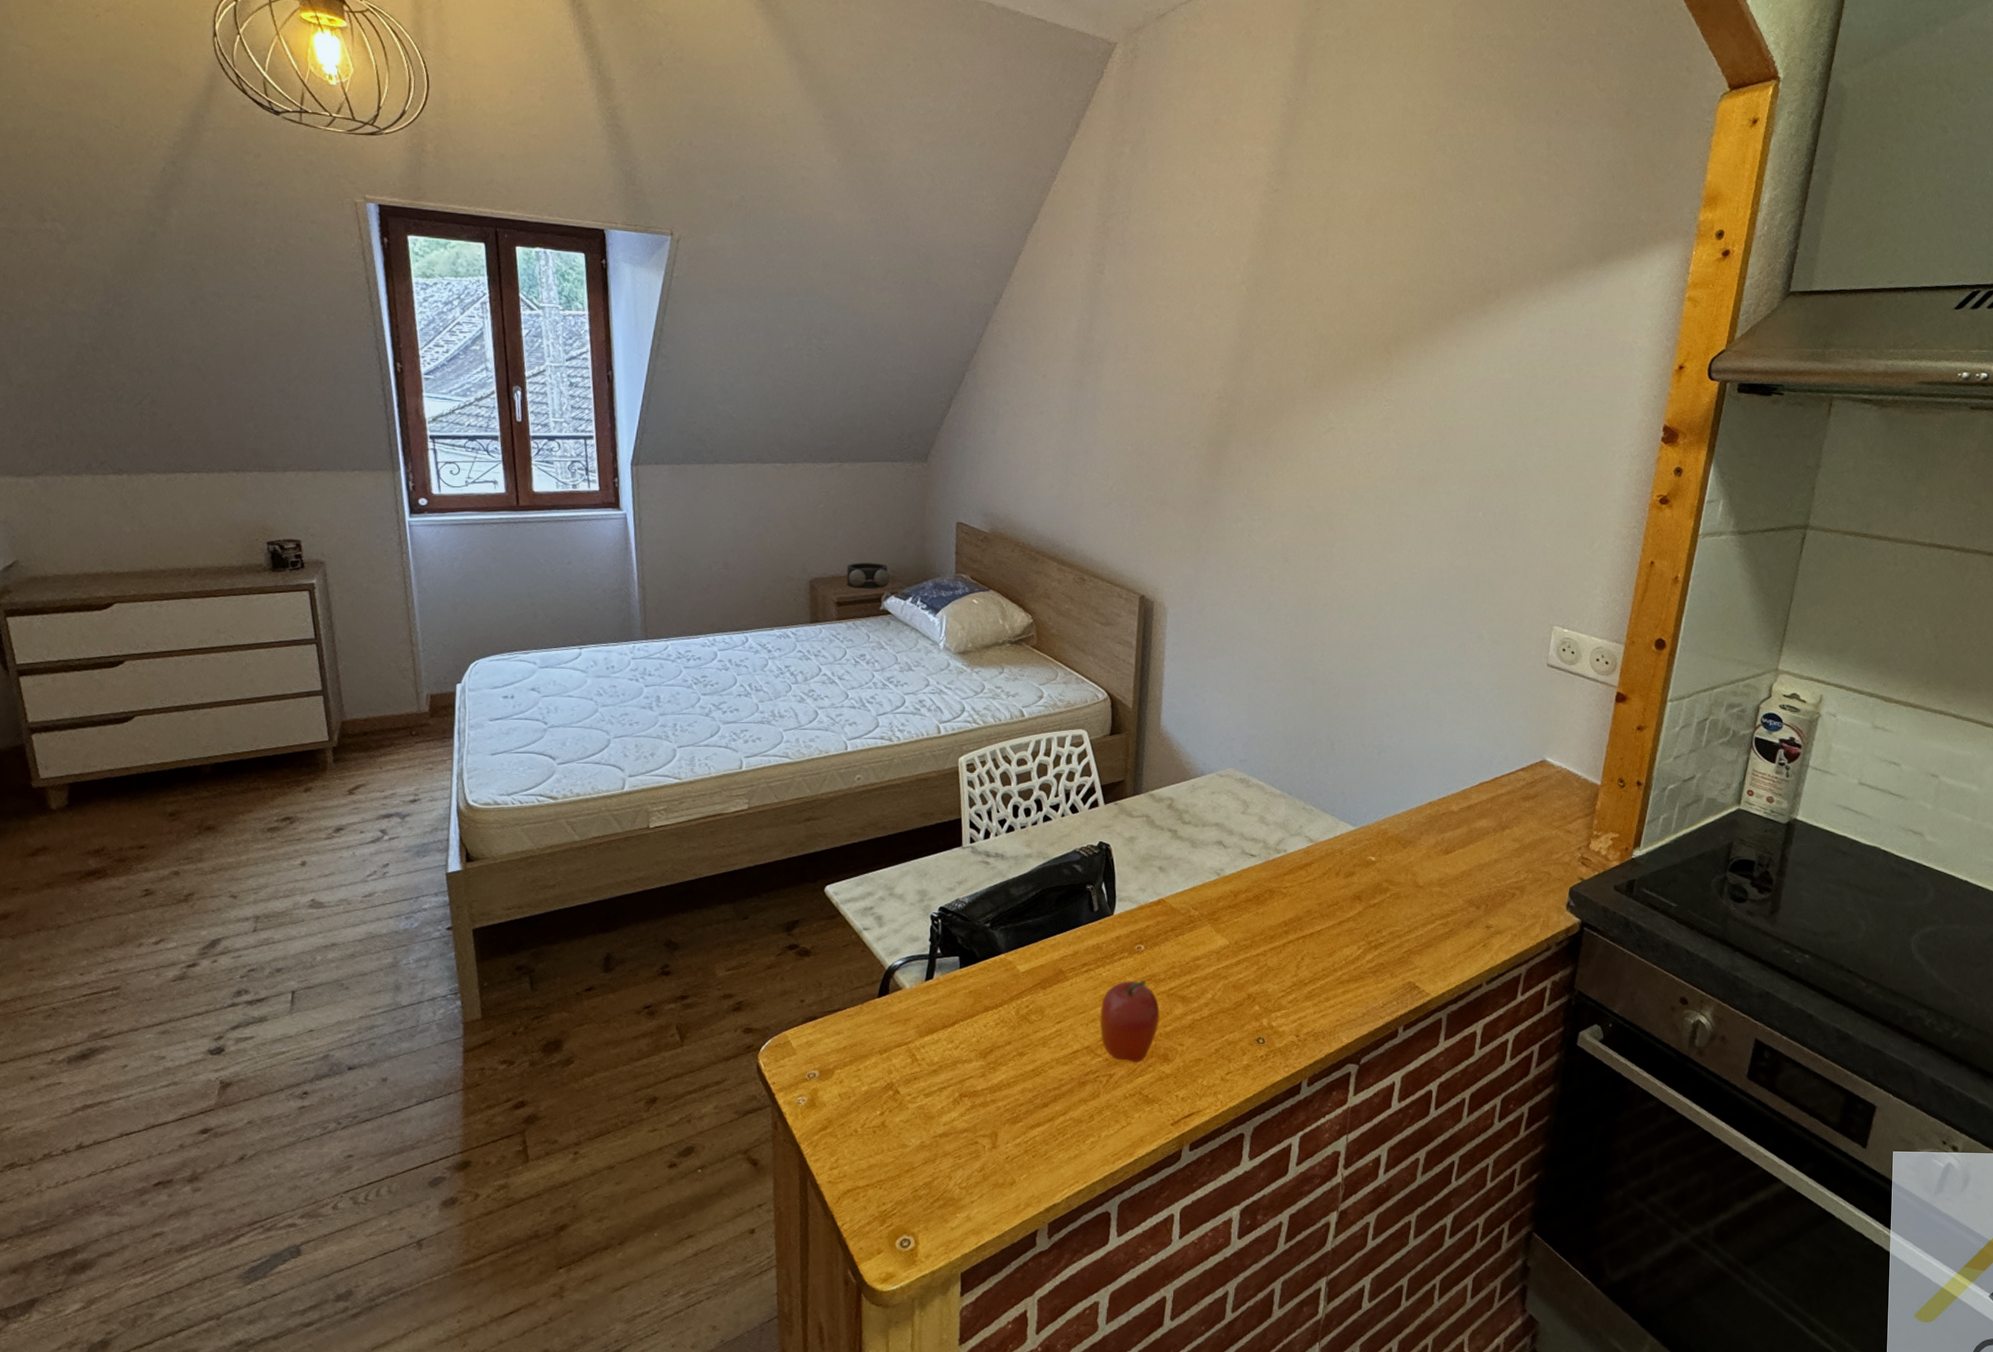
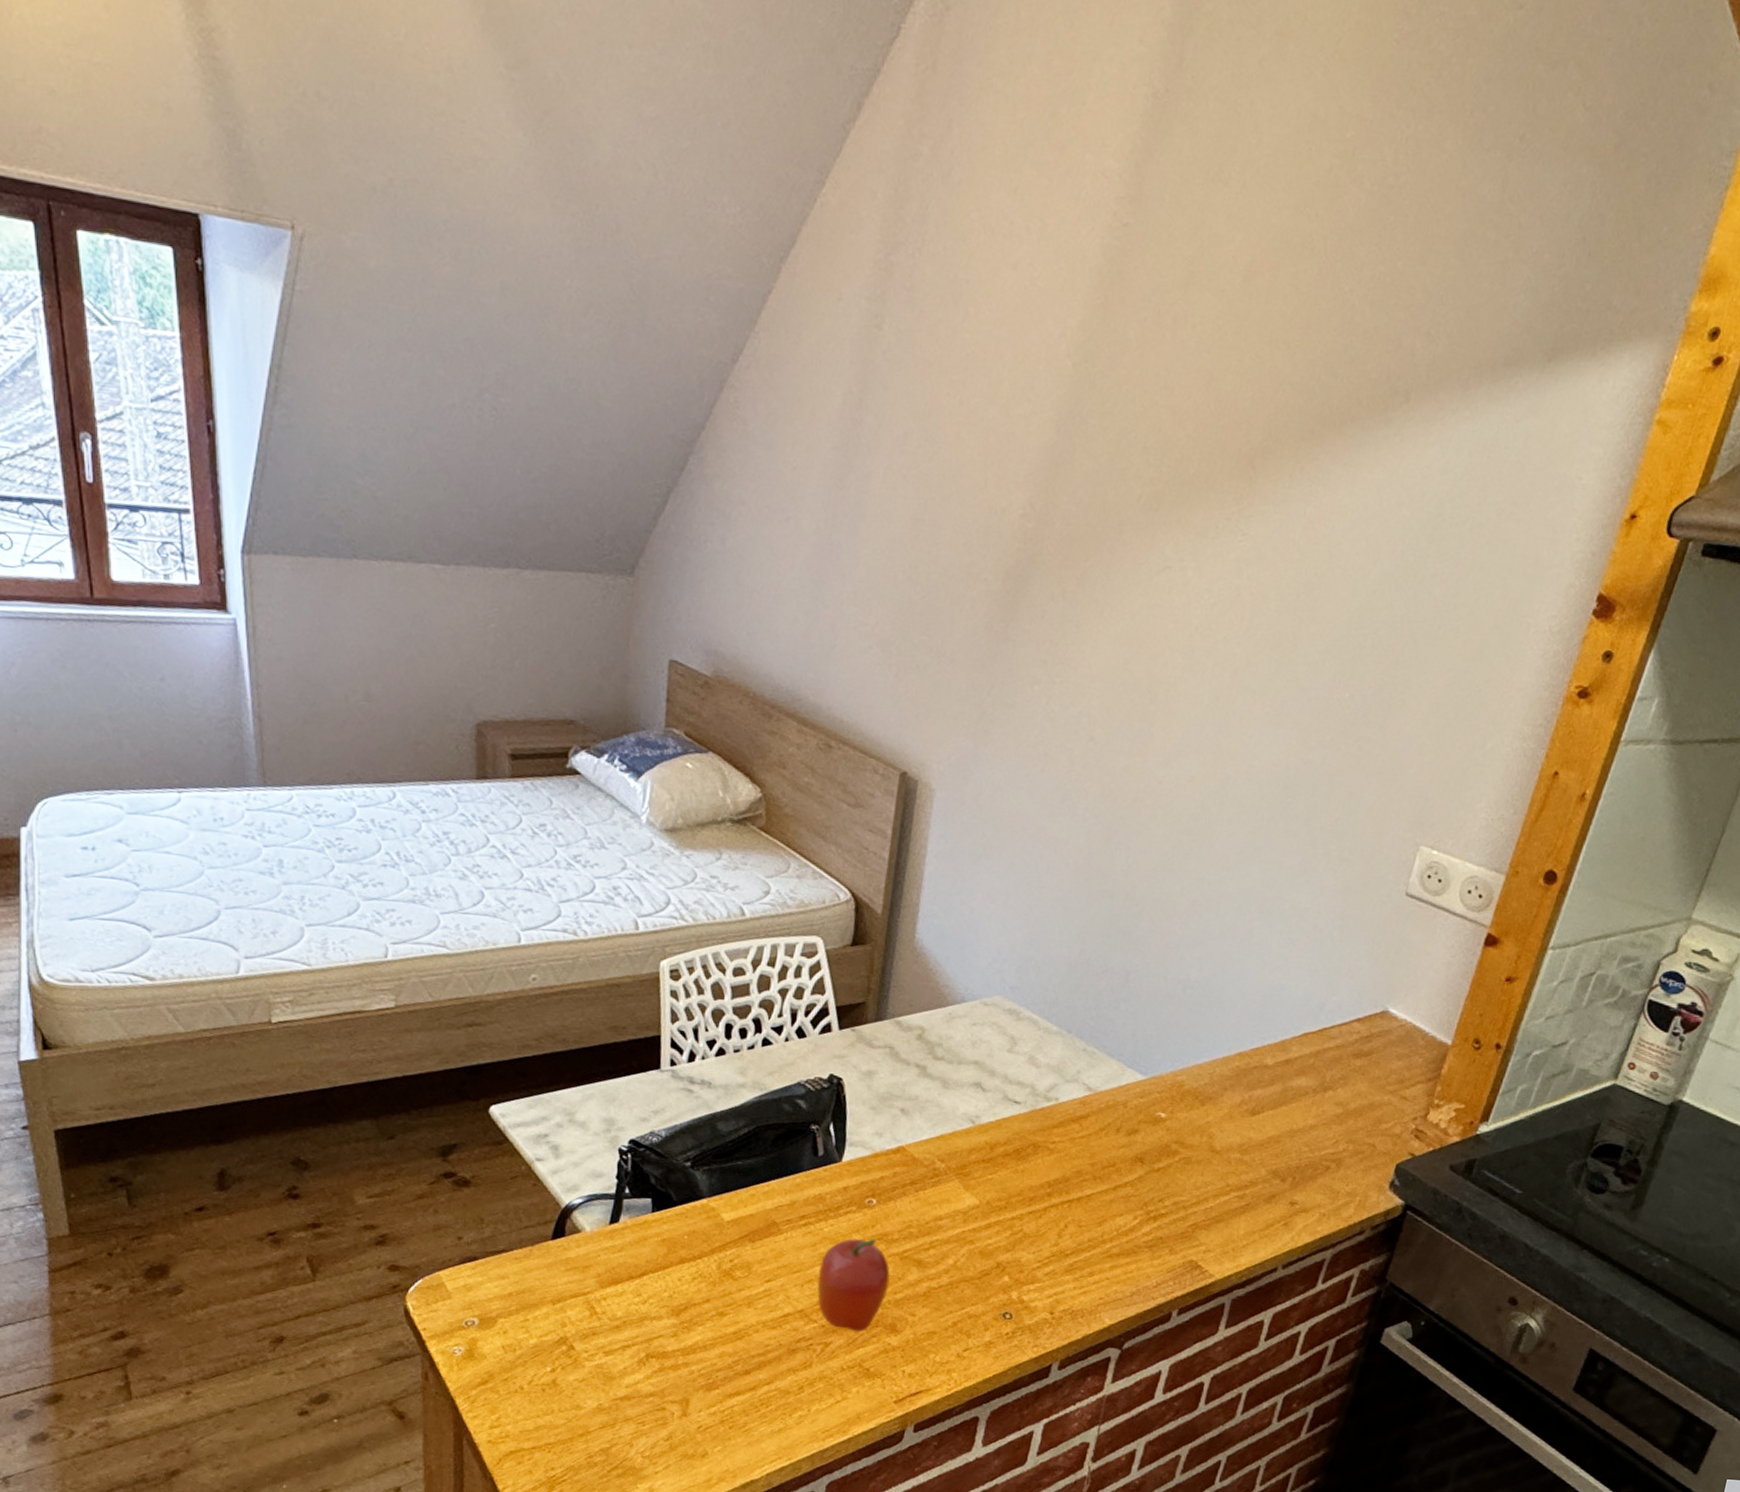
alarm clock: present [847,562,890,589] -> none [524,704,580,740]

